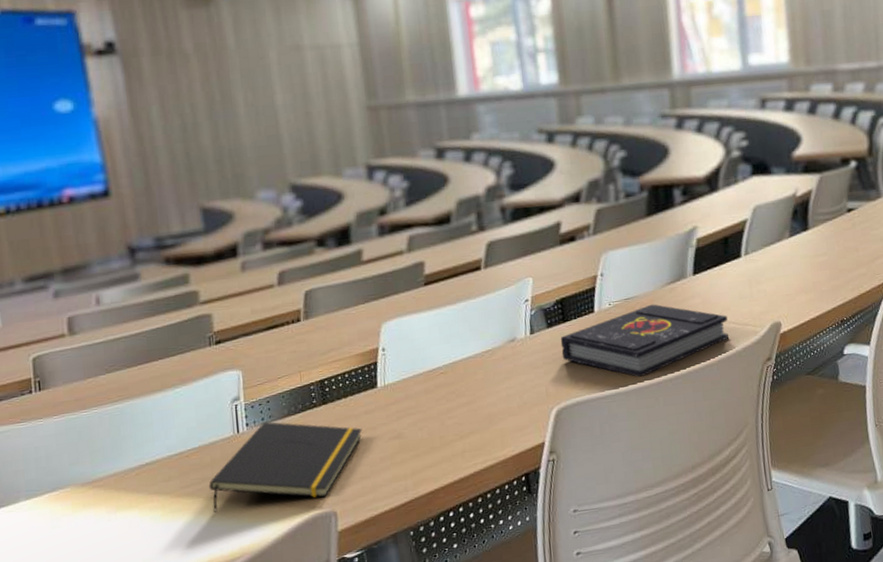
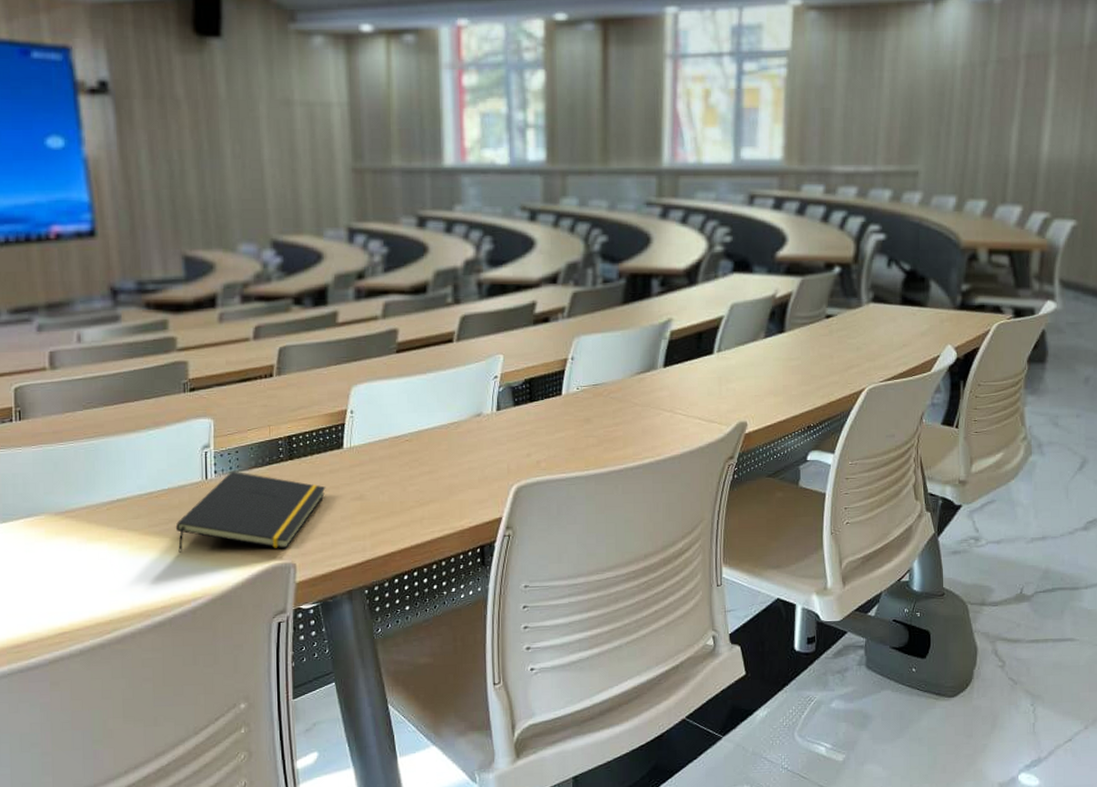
book: present [560,304,729,378] -> none [525,392,694,464]

